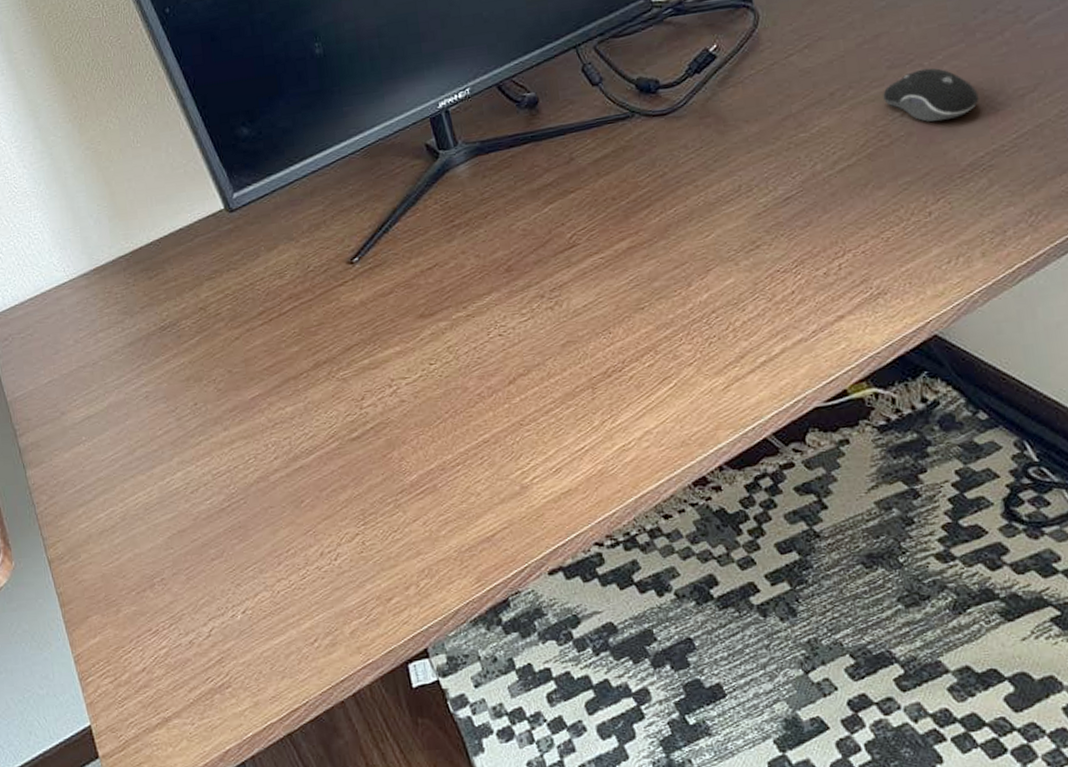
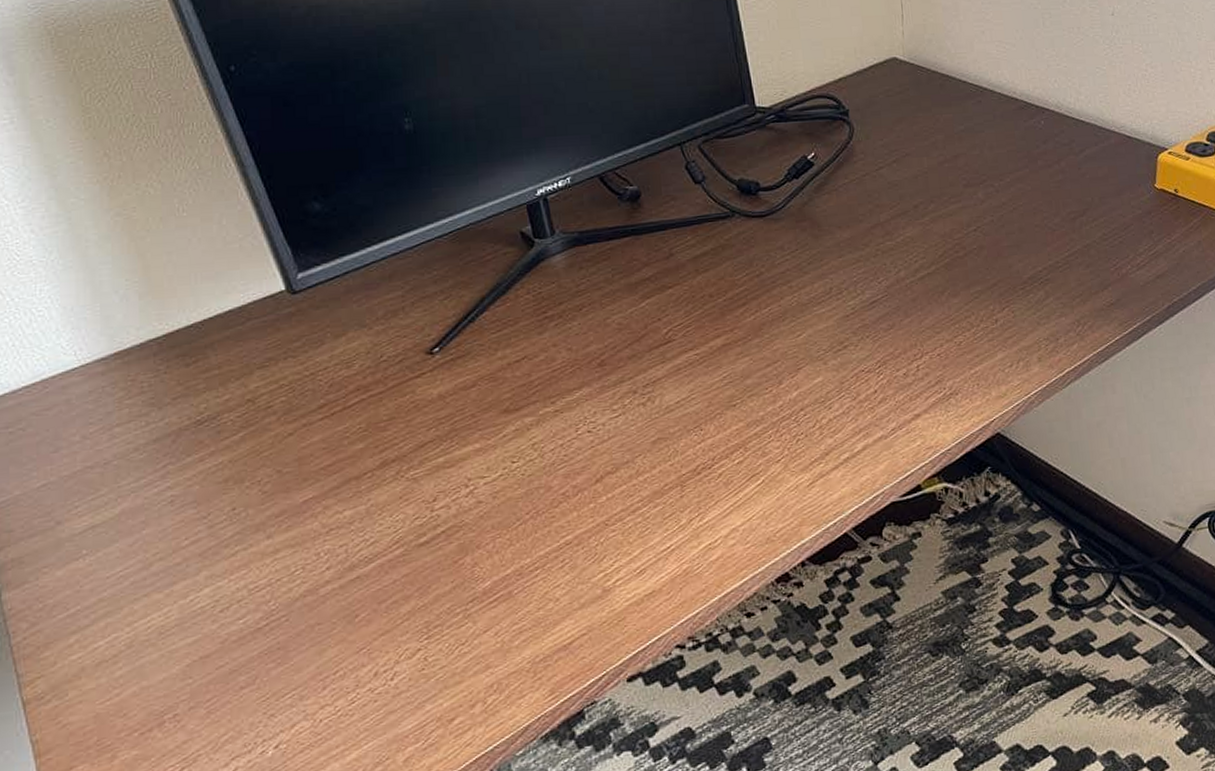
computer mouse: present [883,67,979,122] -> none [959,188,1039,238]

